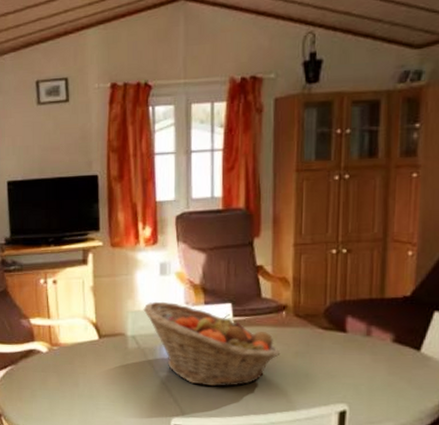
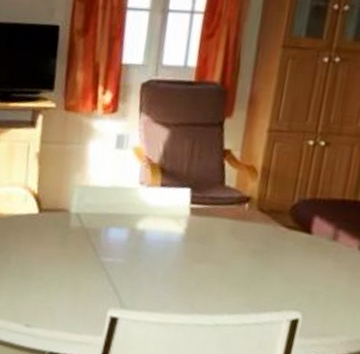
fruit basket: present [143,301,281,387] -> none [92,177,237,281]

